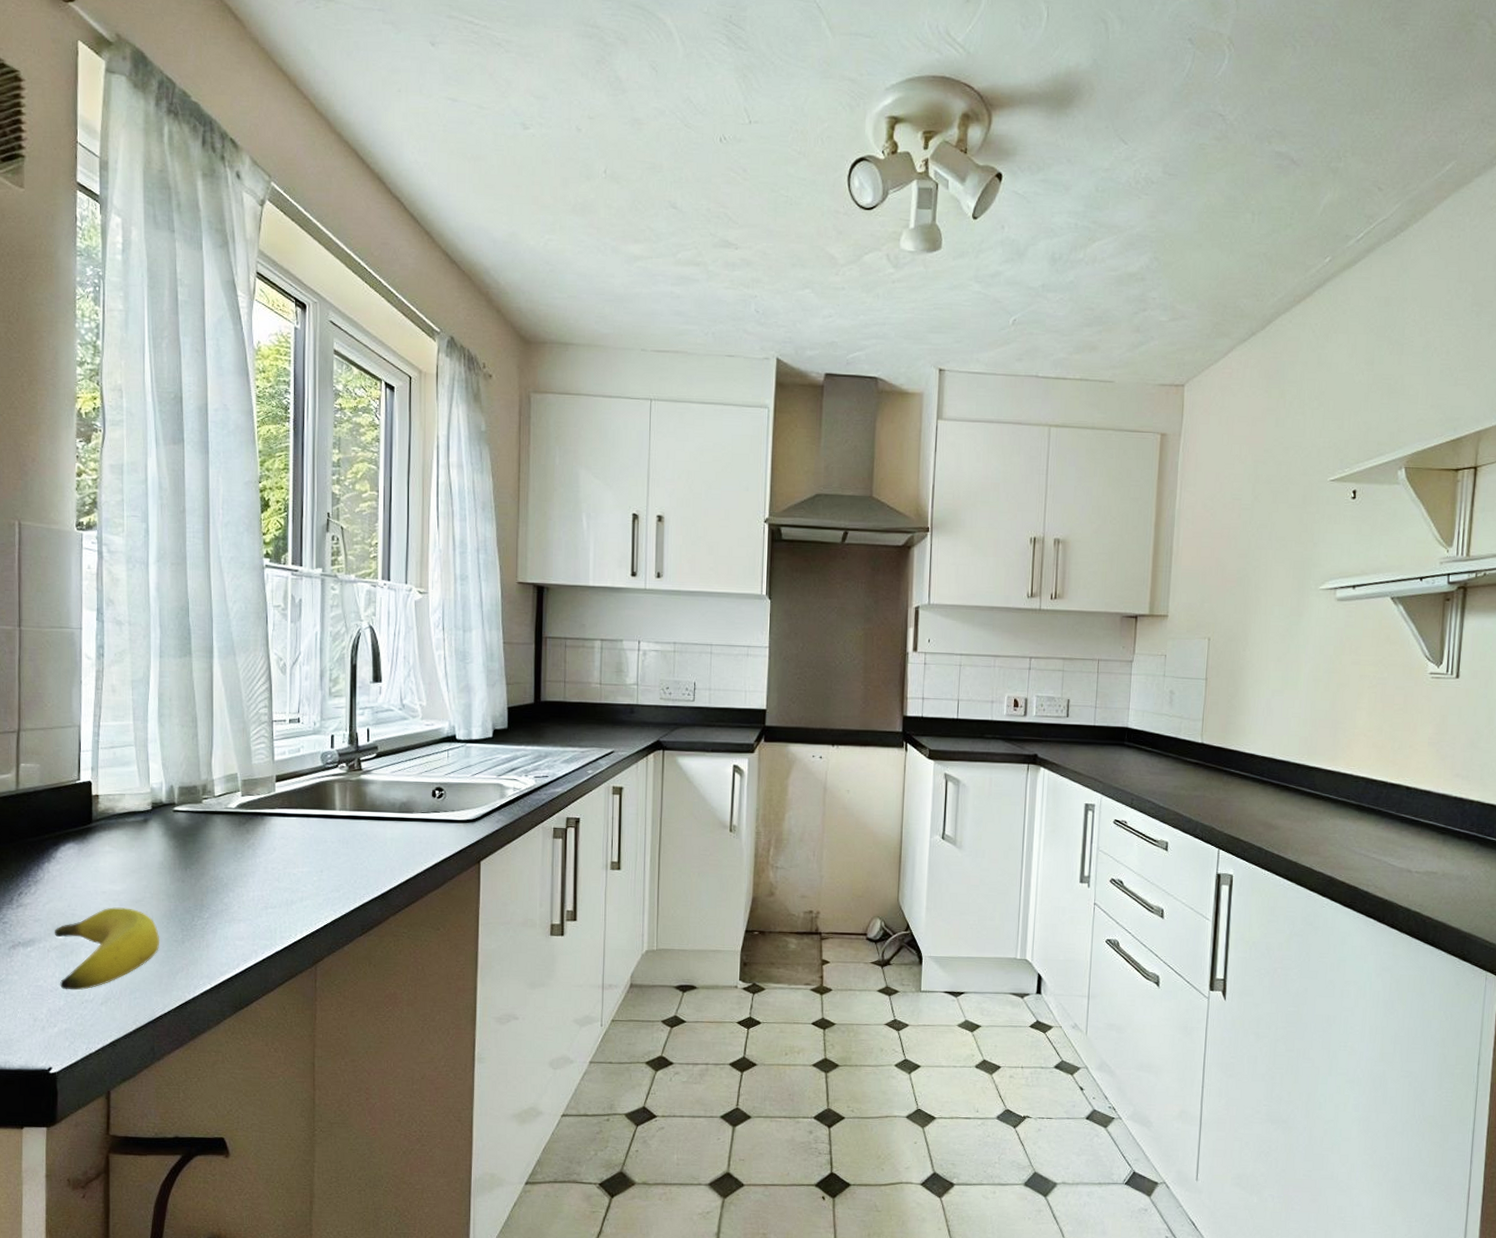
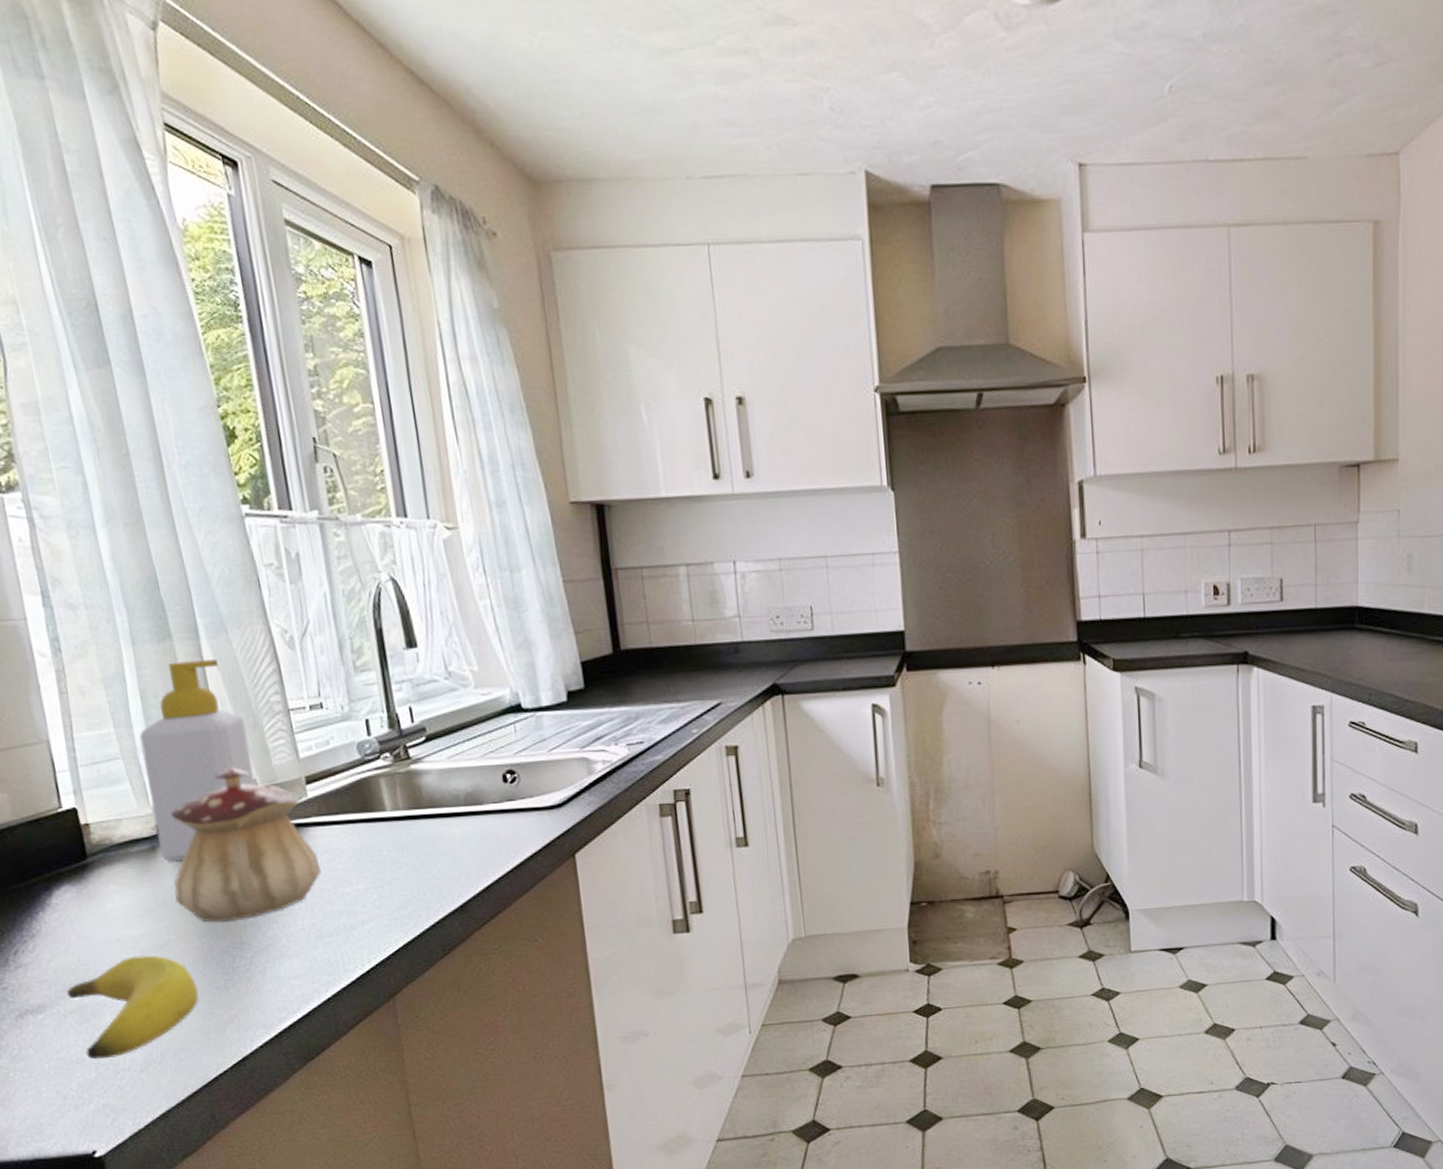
soap bottle: none [151,673,236,832] -> present [139,659,255,861]
teapot: none [155,762,276,887] -> present [170,767,322,922]

